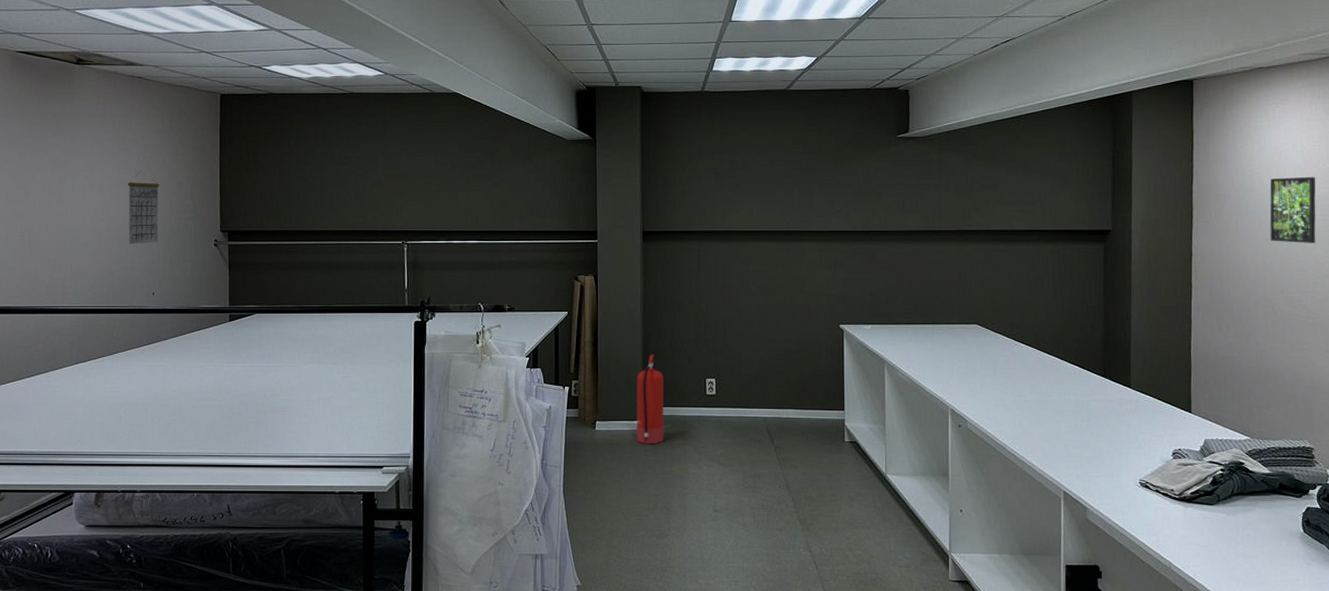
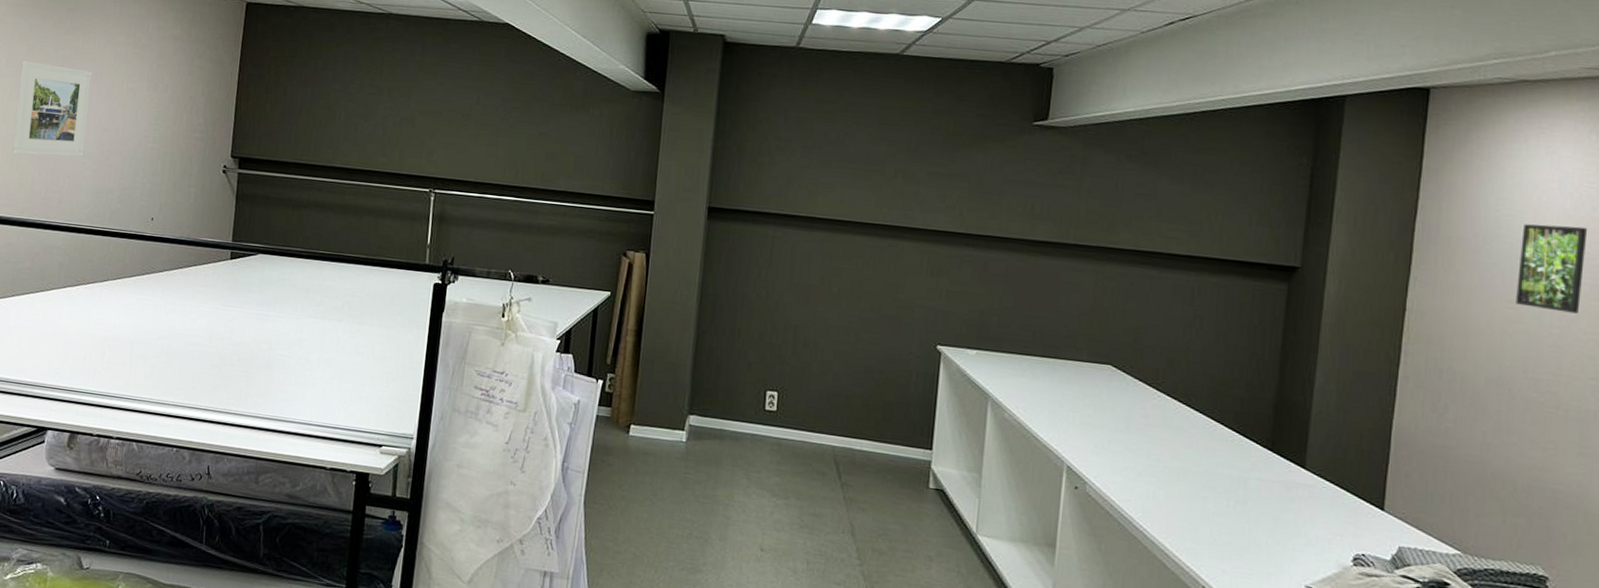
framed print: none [14,164,83,249] -> present [13,60,93,157]
calendar: present [127,171,160,244] -> none [132,80,172,163]
fire extinguisher: present [636,355,664,445] -> none [676,354,716,461]

